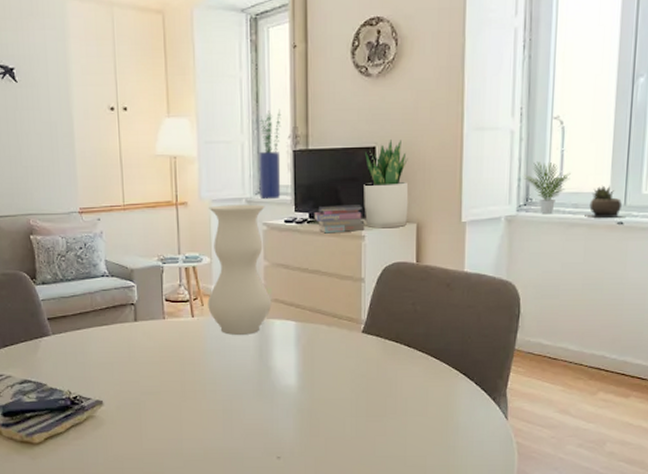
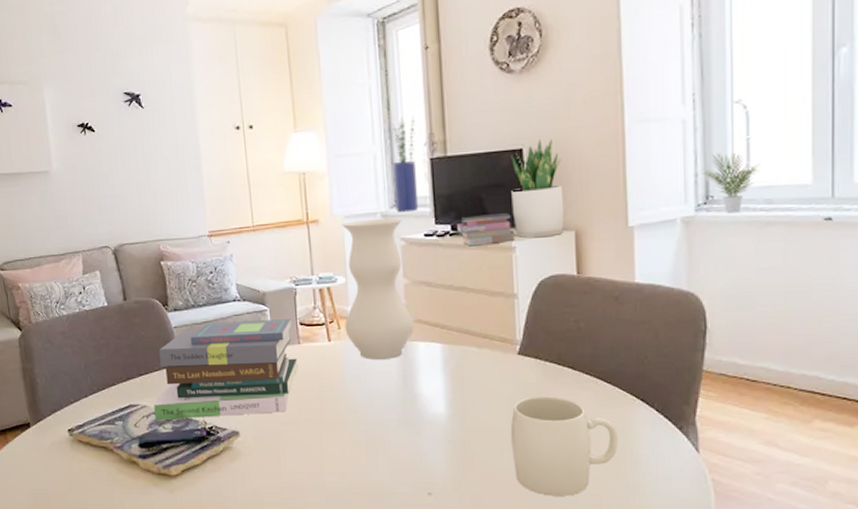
books: none [19,295,162,391] -> present [154,319,298,421]
mug: none [352,370,444,458] -> present [510,396,619,496]
succulent plant: present [585,185,625,218] -> none [781,175,833,215]

